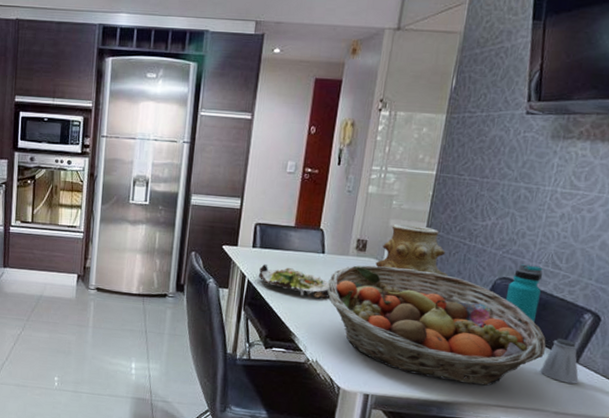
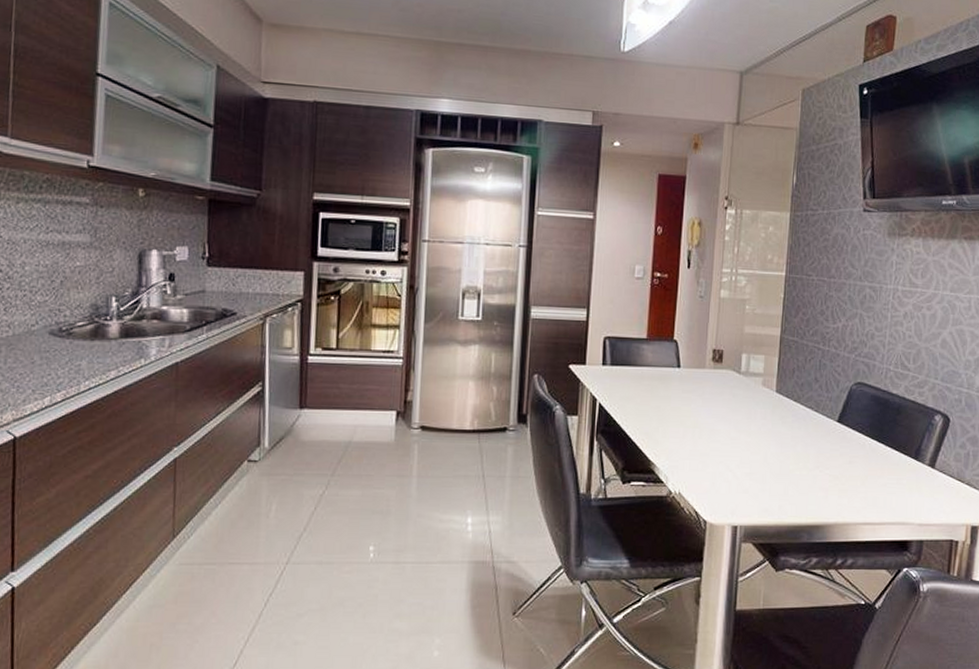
salad plate: present [259,263,330,298] -> none [611,383,688,420]
fruit basket: present [326,265,547,386] -> none [685,378,905,503]
vase: present [375,224,449,282] -> none [733,330,807,394]
water bottle: present [505,264,543,342] -> none [862,367,894,450]
saltshaker: present [540,338,579,384] -> none [901,443,937,491]

